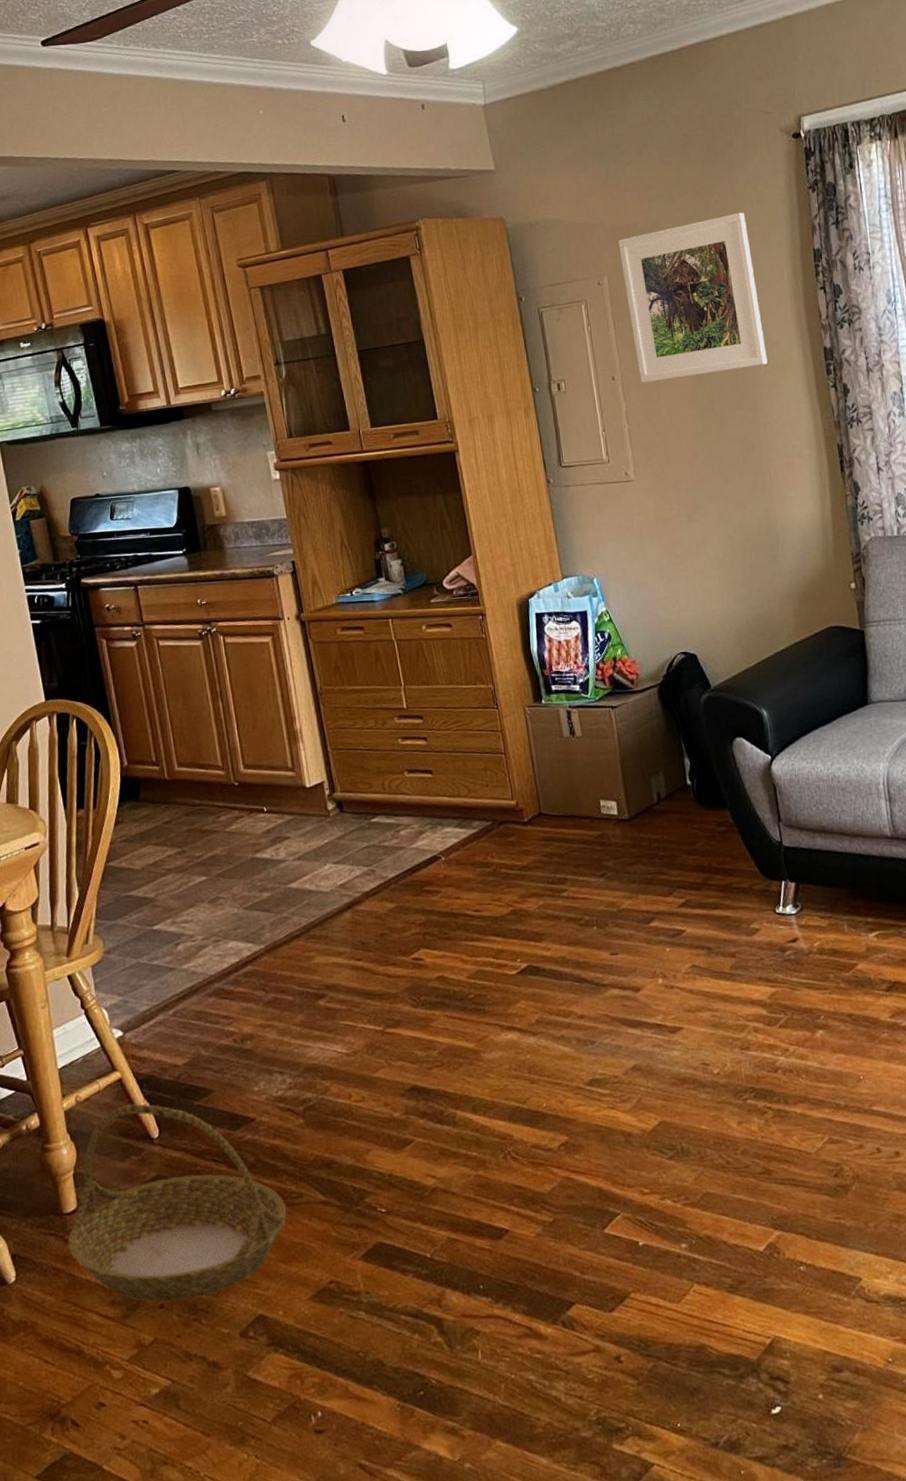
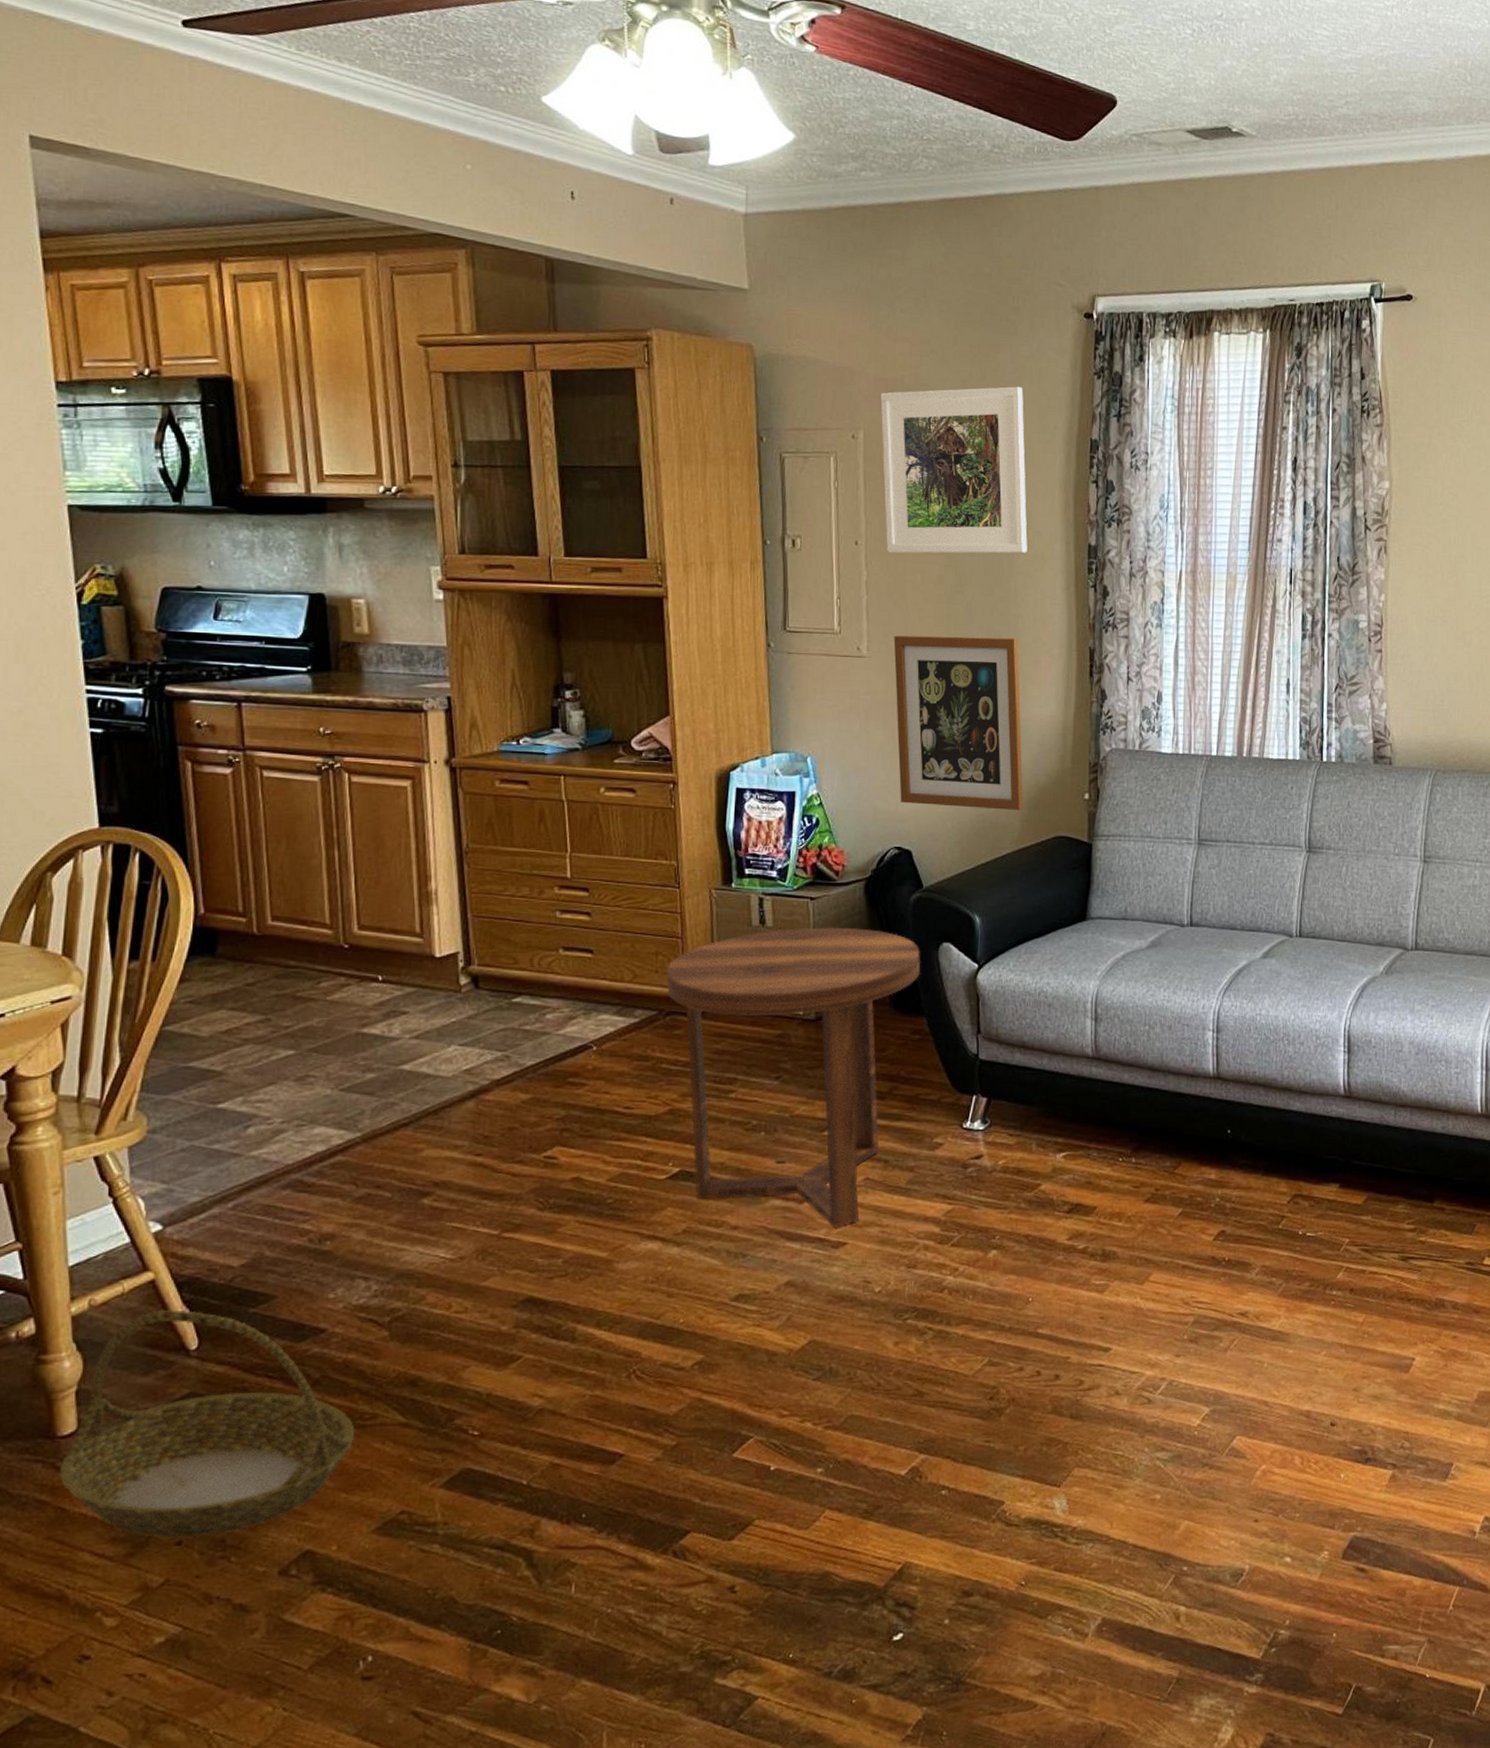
side table: none [495,730,719,1013] -> present [666,927,921,1227]
wall art: none [656,444,794,611] -> present [893,635,1023,811]

